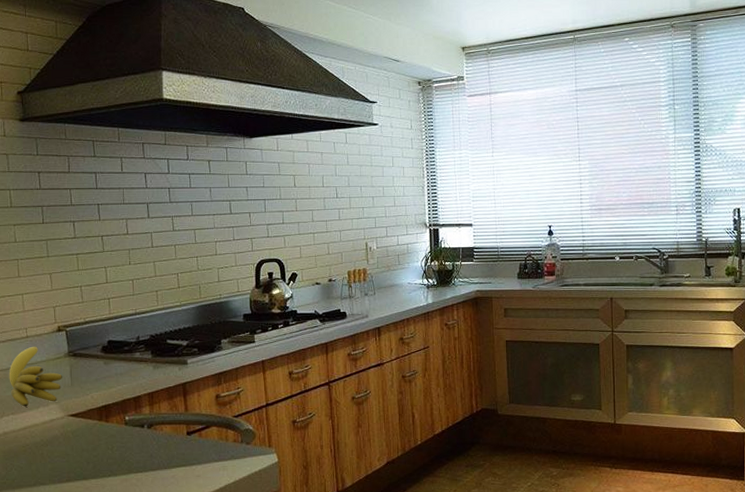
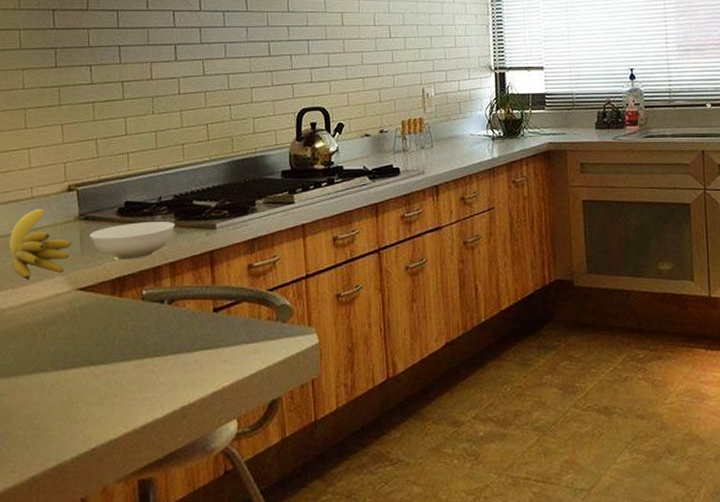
bowl: none [78,358,152,391] -> present [90,222,175,260]

